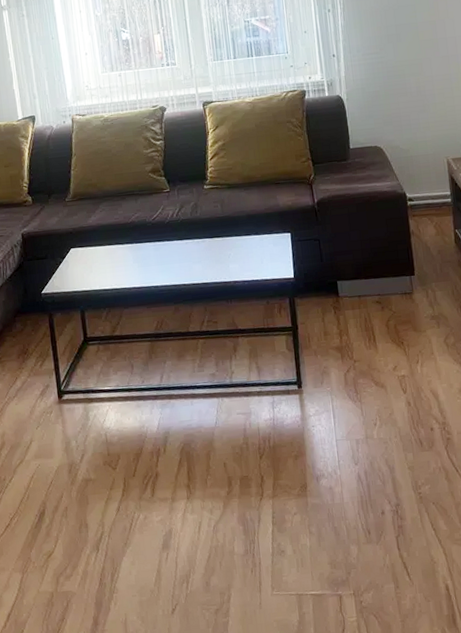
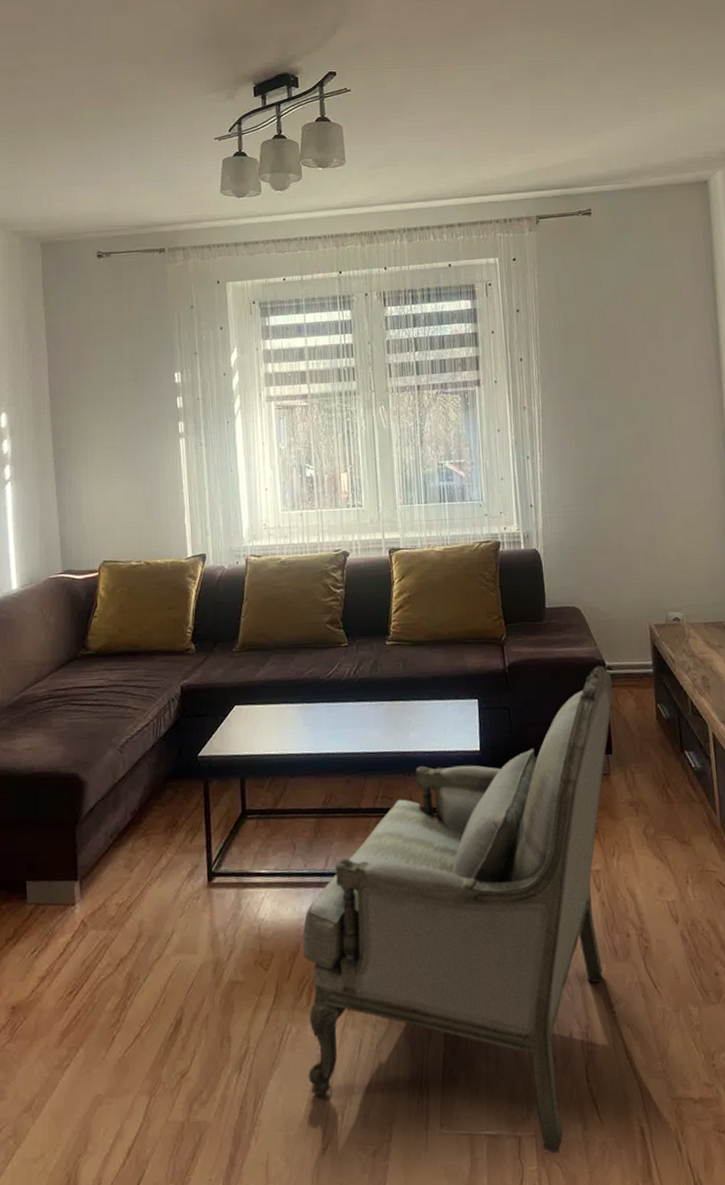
armchair: none [144,197,415,608] -> present [302,665,613,1154]

